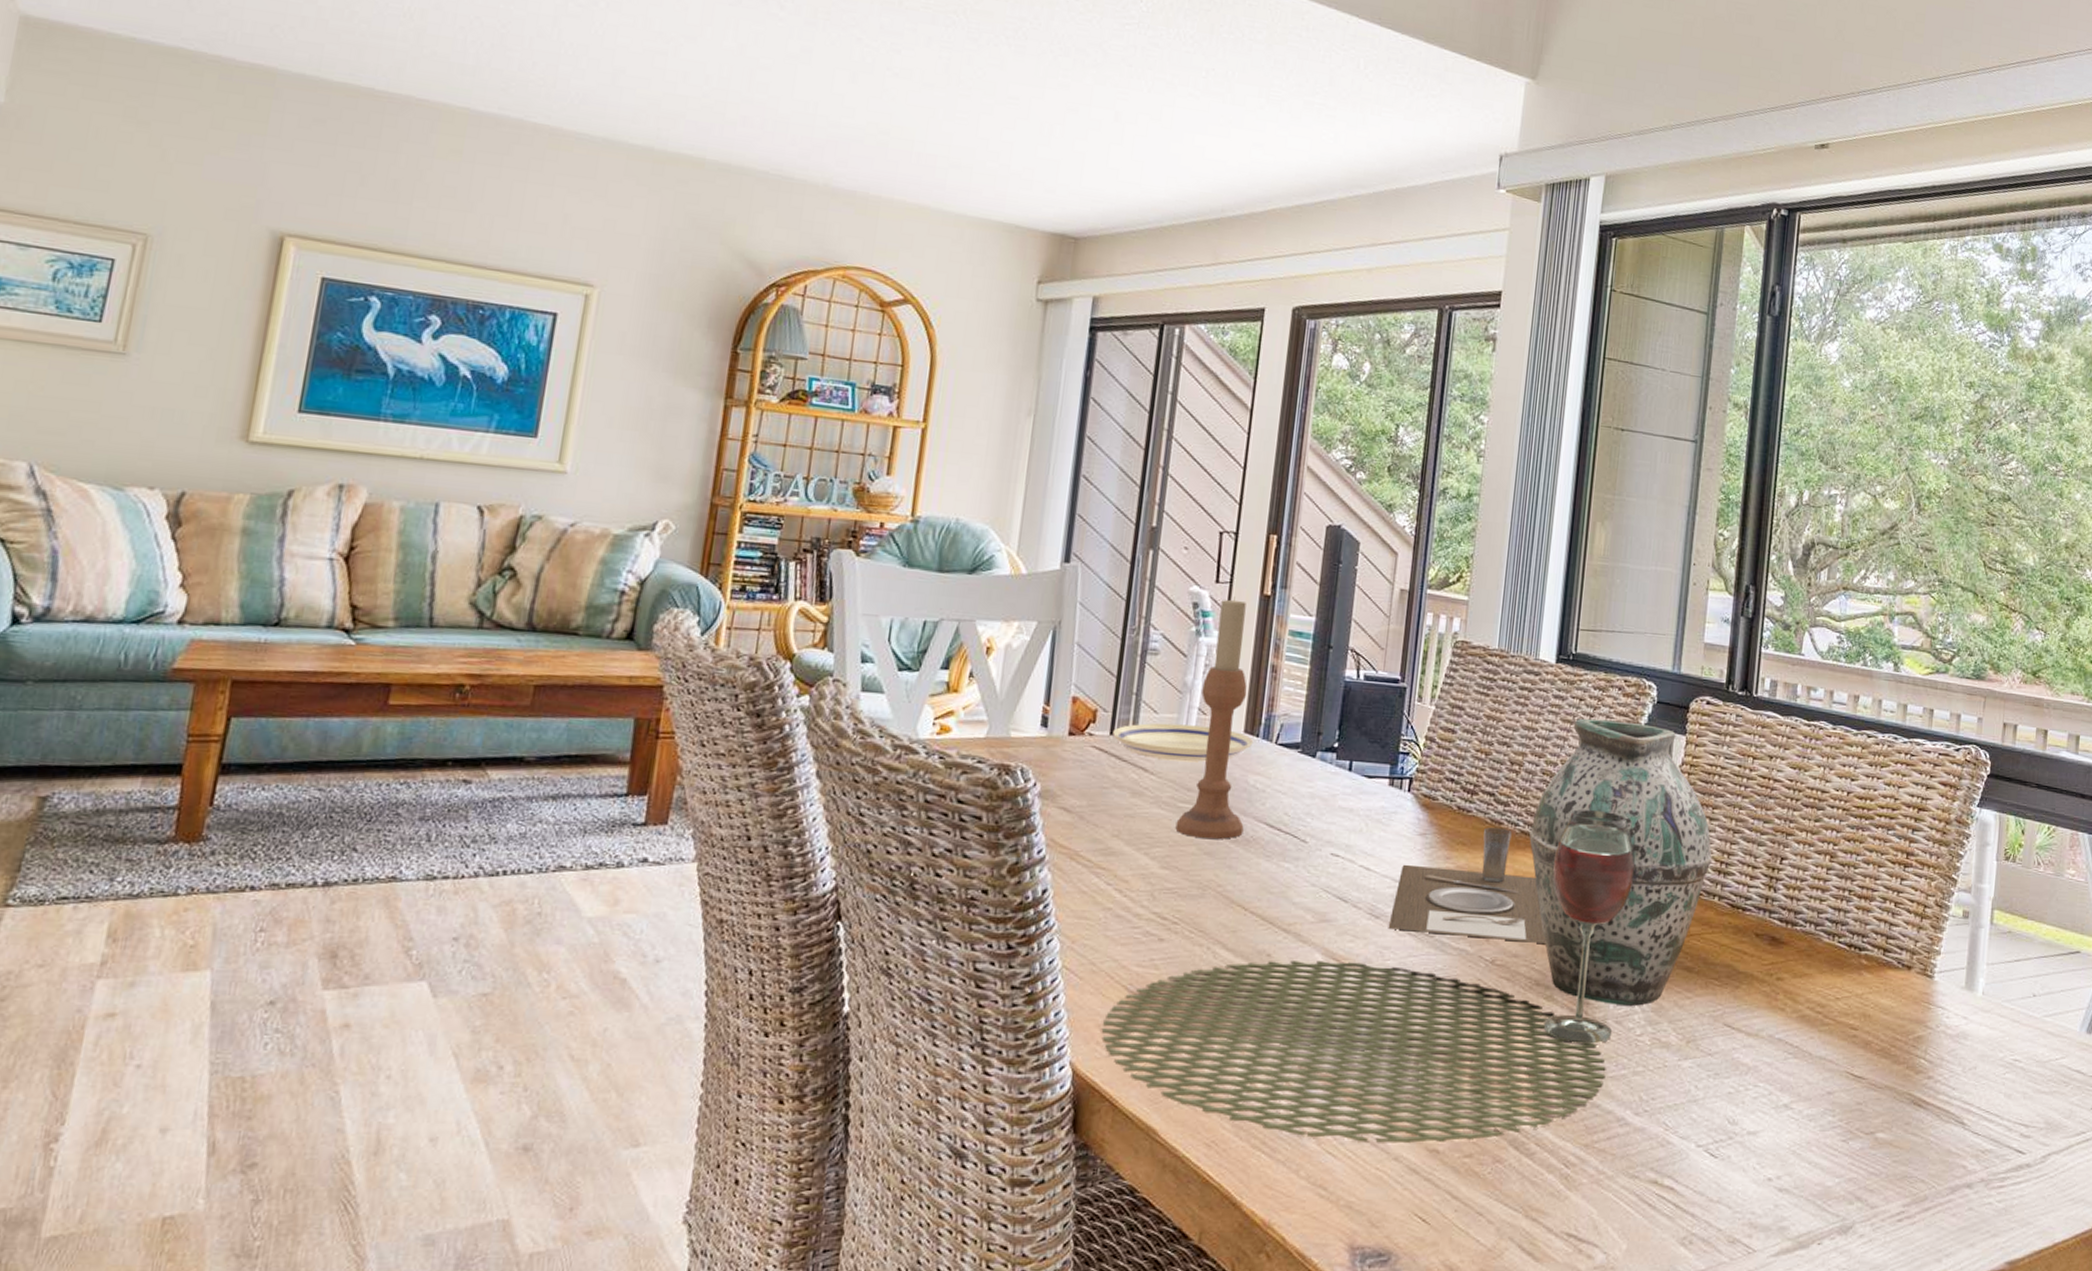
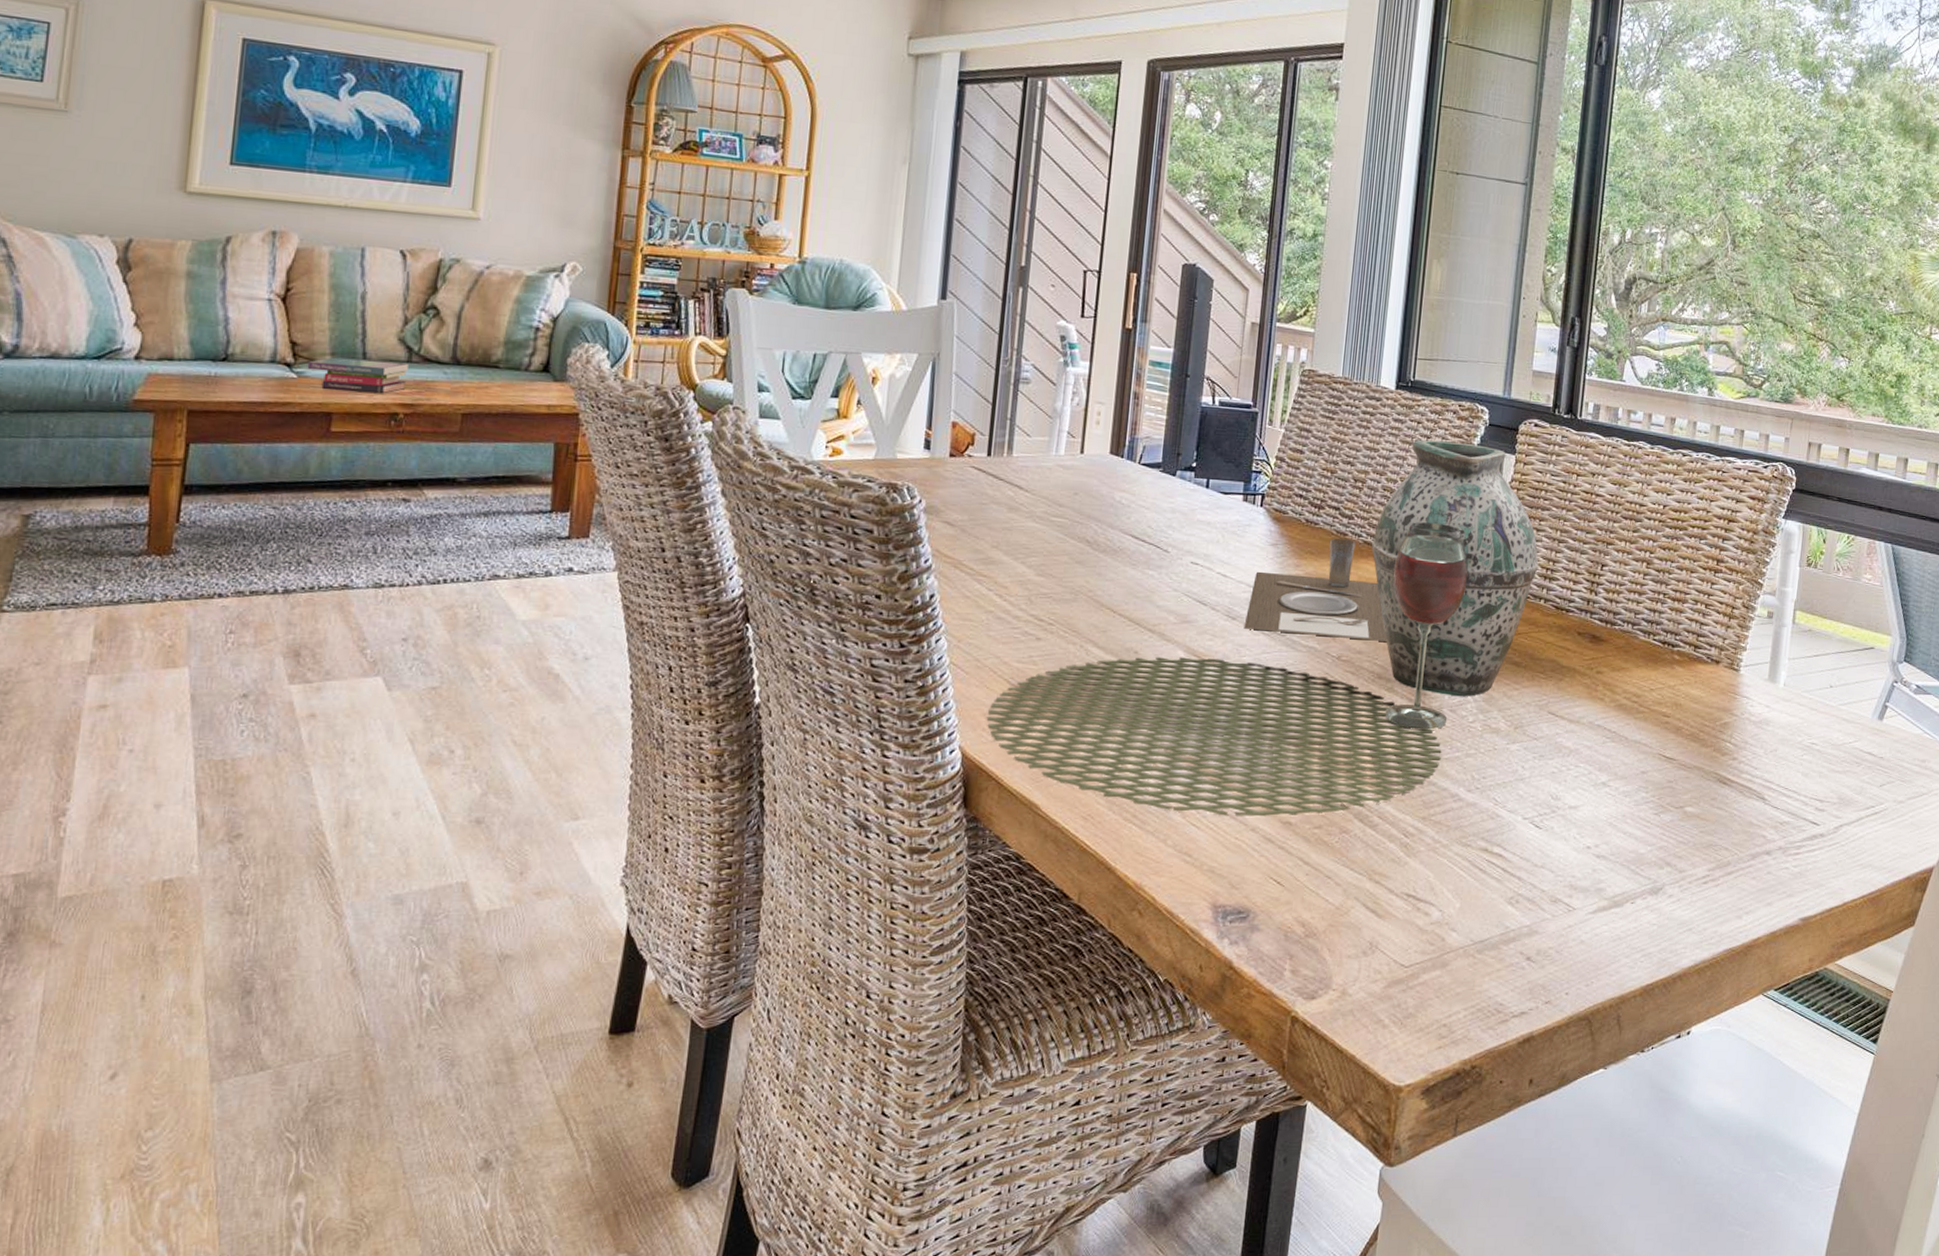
books: none [367,622,479,664] -> present [307,357,408,394]
plate: present [1113,723,1254,762] -> none [990,445,1119,480]
candlestick: present [1175,596,1247,840] -> none [1049,330,1112,550]

